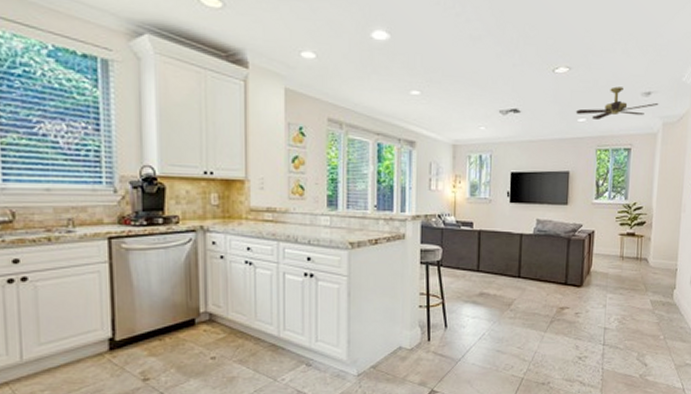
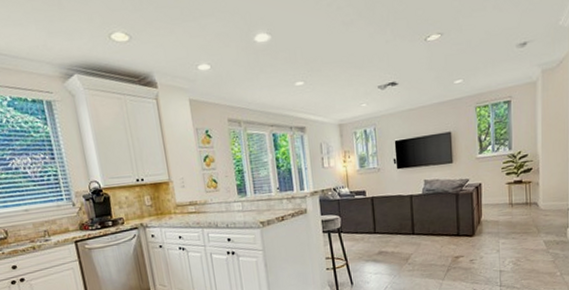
ceiling fan: present [575,86,659,119] -> none [451,42,536,79]

